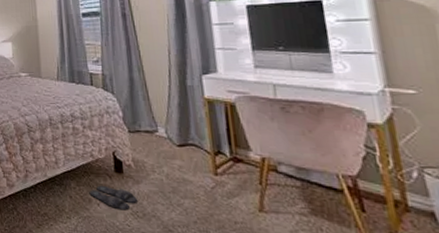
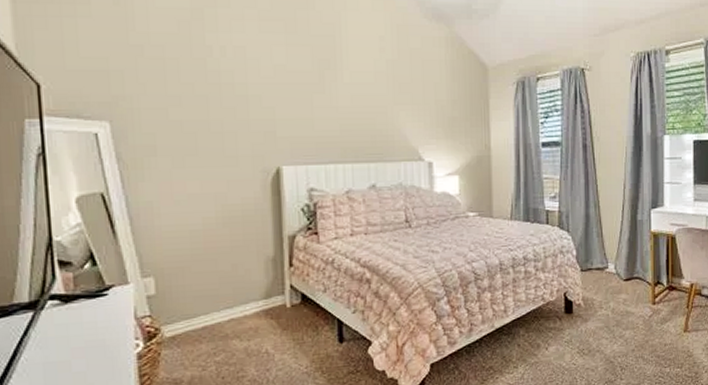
slippers: present [89,185,137,211] -> none [538,328,584,351]

